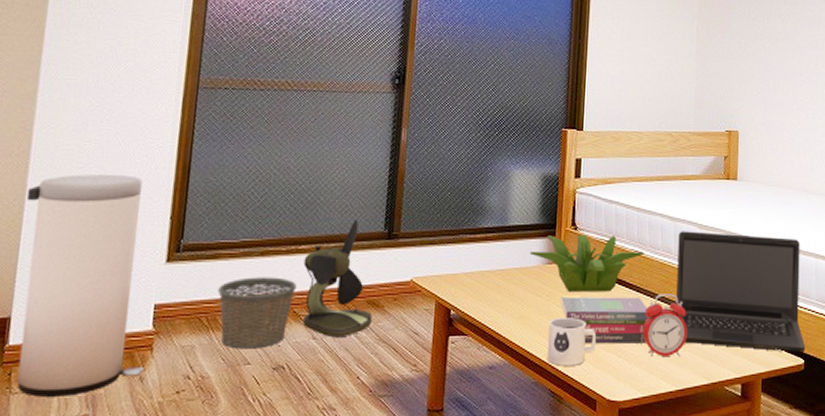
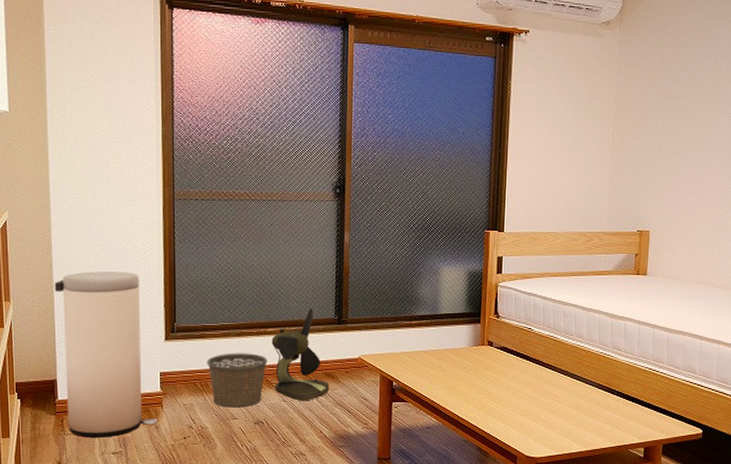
plant: present [529,234,644,293] -> none [458,321,559,370]
mug: present [546,318,597,366] -> none [474,390,517,428]
books: present [560,297,649,344] -> none [485,373,563,412]
alarm clock: present [642,294,687,356] -> none [557,372,597,423]
laptop: present [676,231,806,353] -> none [587,319,705,424]

